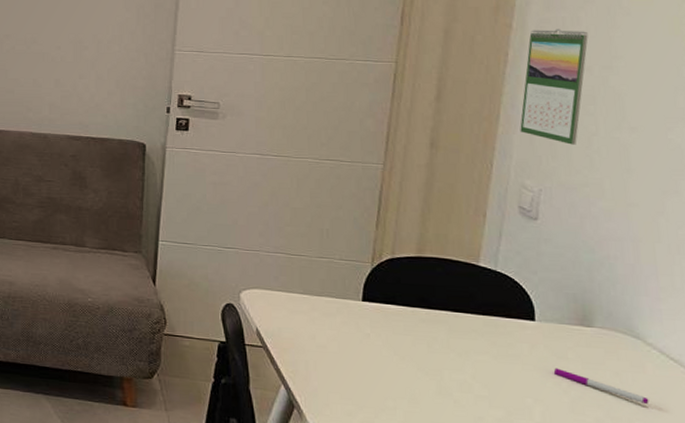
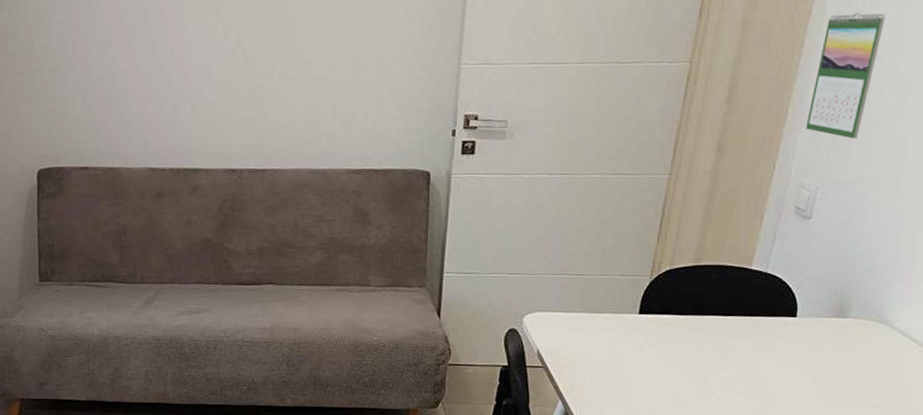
pen: present [553,368,649,405] -> none [807,358,887,383]

